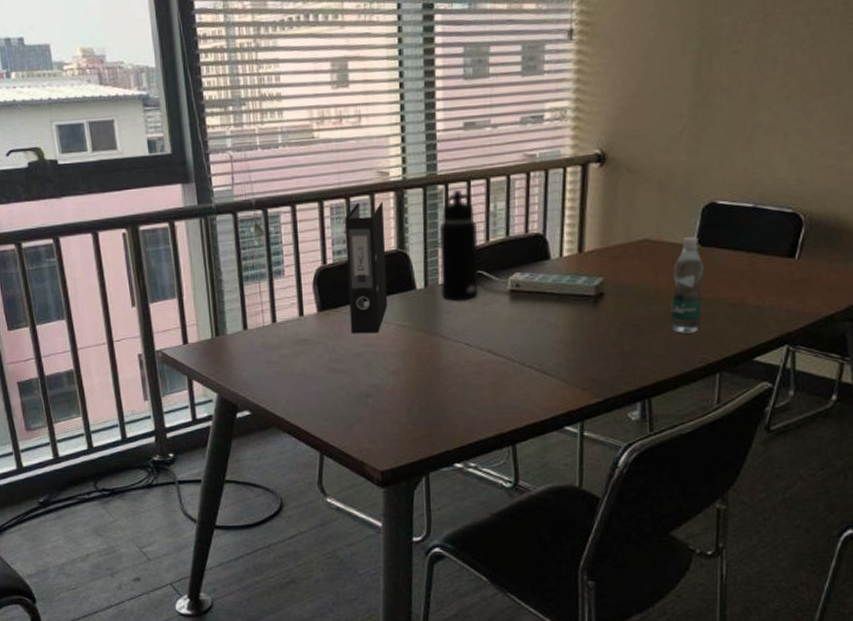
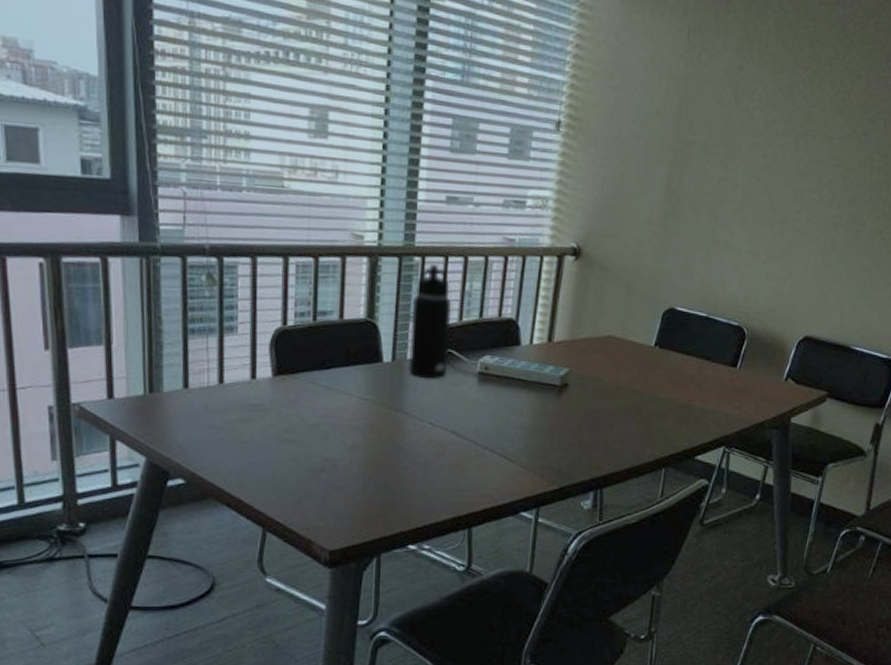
binder: present [344,202,388,334] -> none [308,263,356,405]
bottle: present [671,237,705,334] -> none [626,338,661,429]

